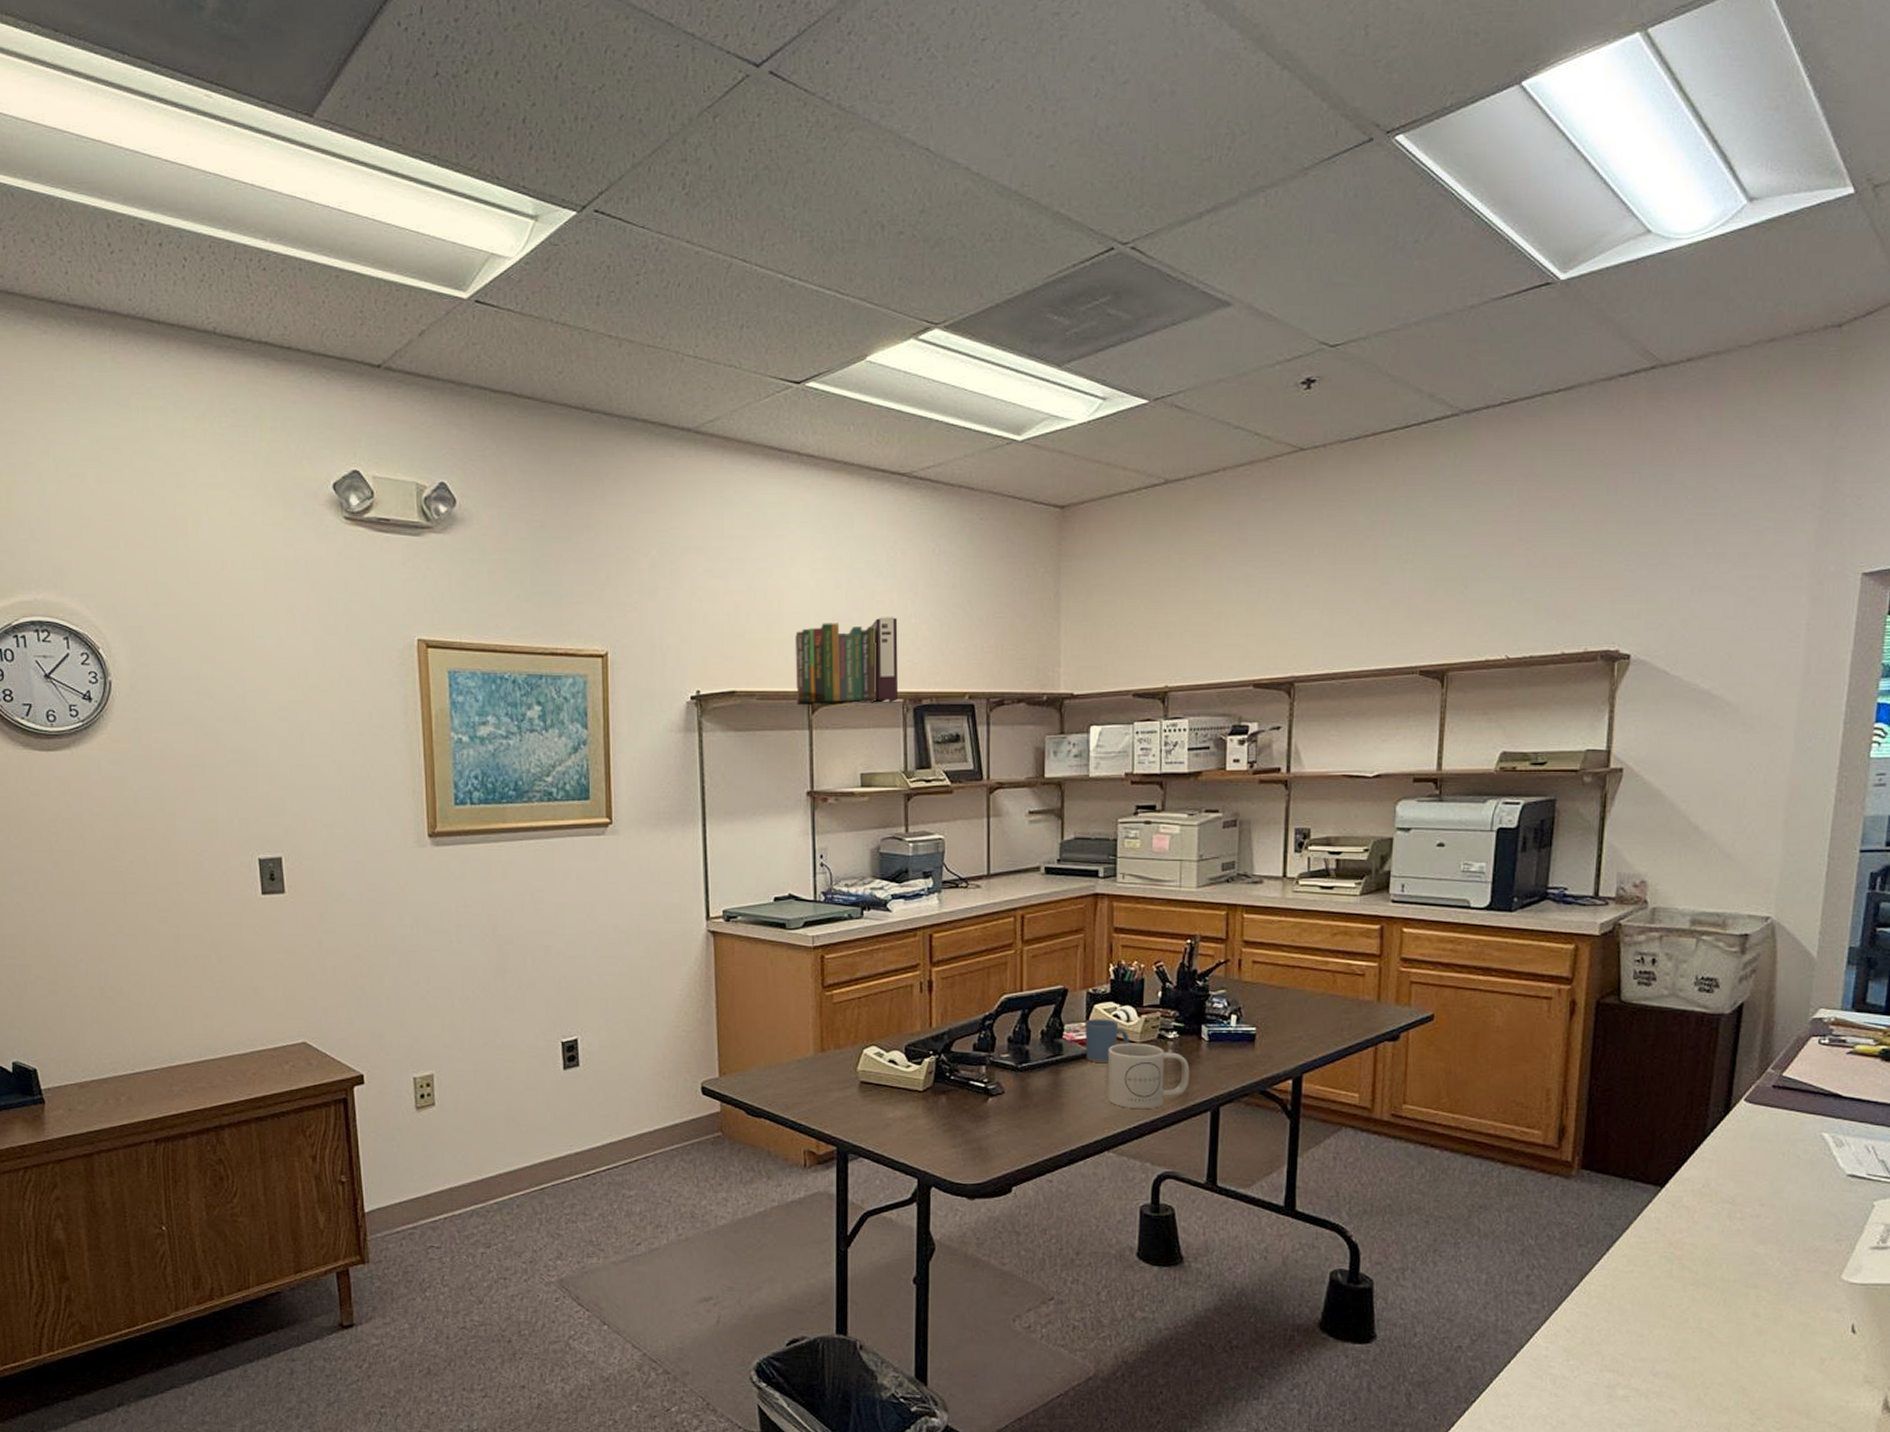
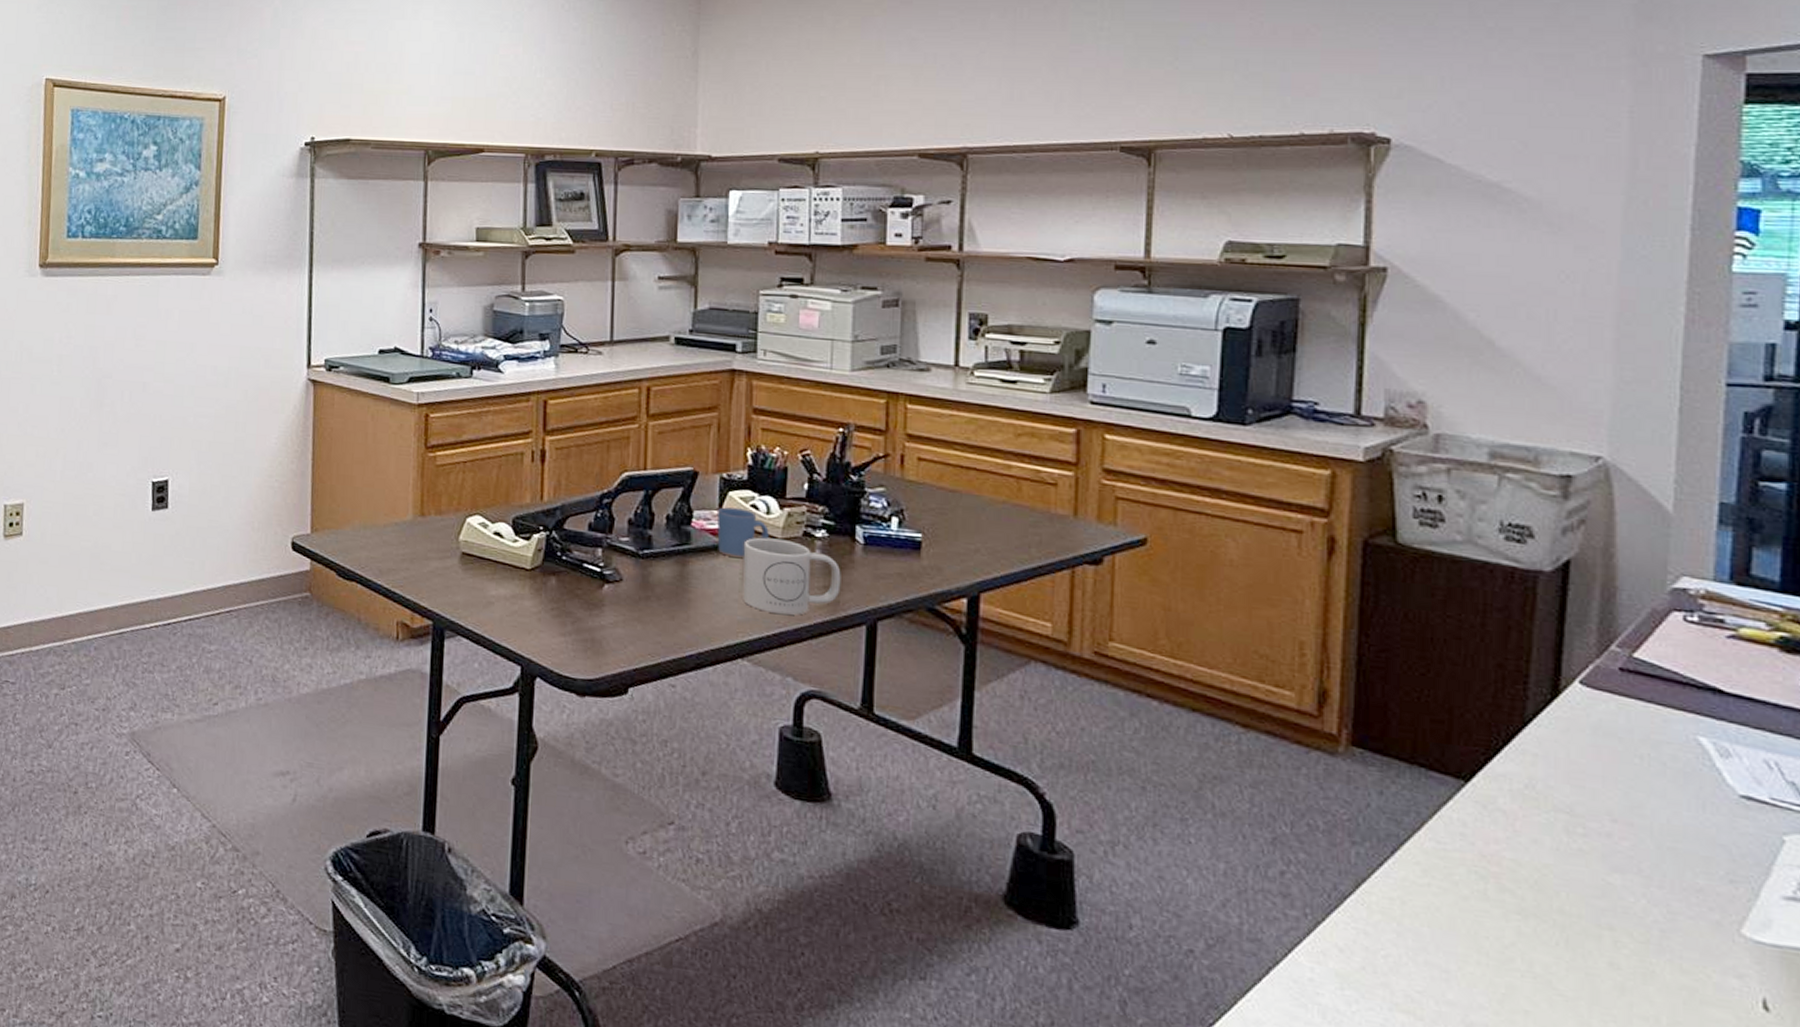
books: present [795,623,877,706] -> none [412,75,499,157]
binder: present [870,617,899,704] -> none [490,71,522,158]

